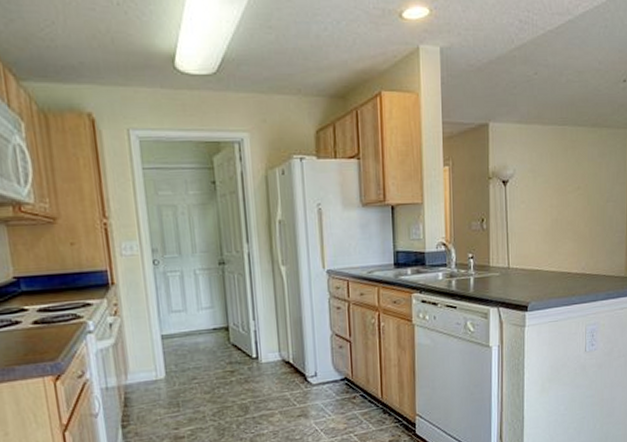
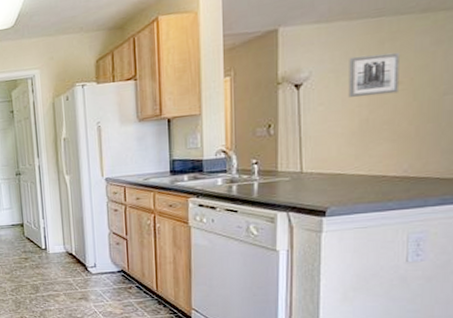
wall art: none [543,159,578,198] -> present [348,52,399,98]

